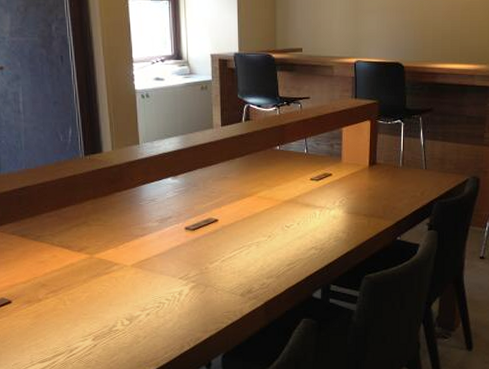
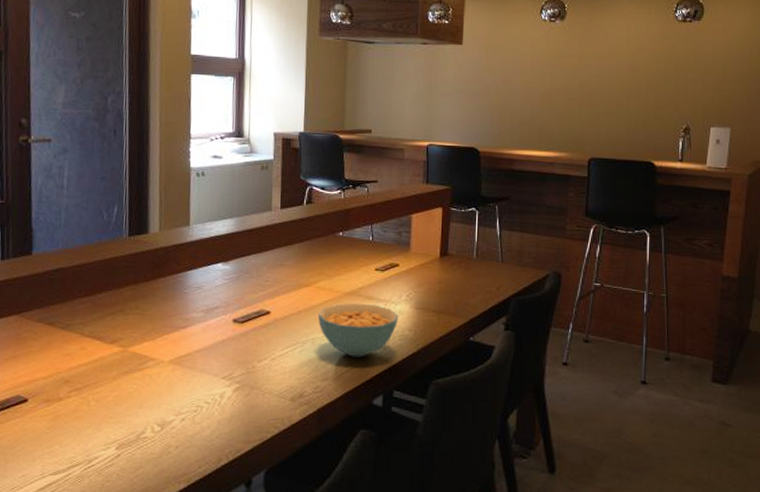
cereal bowl: none [260,210,333,257] -> present [317,303,399,357]

